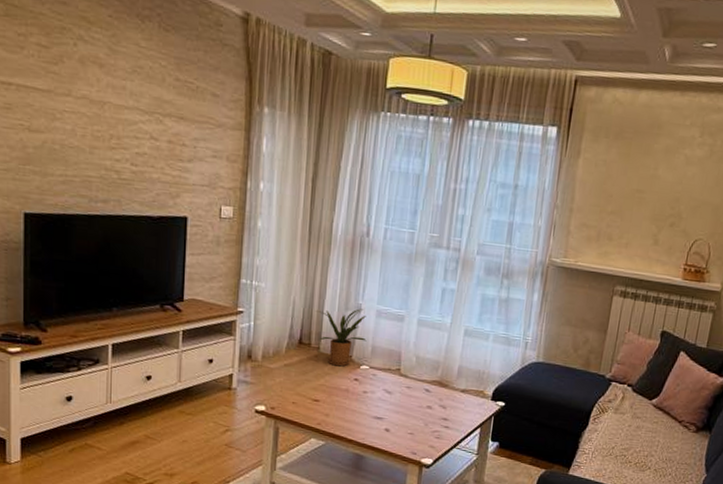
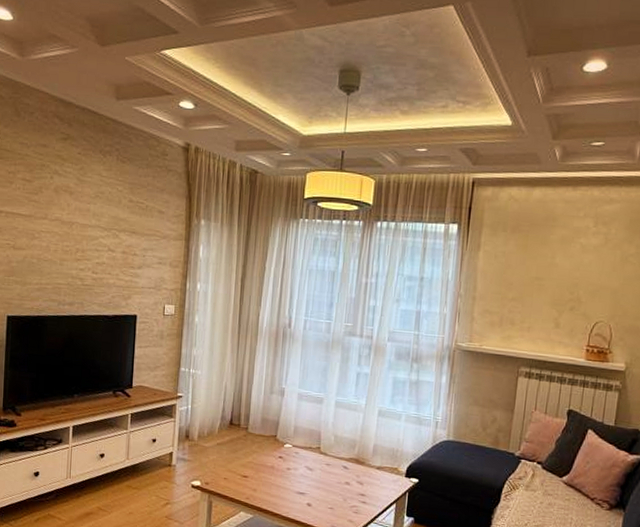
house plant: present [315,308,367,367] -> none [244,392,290,445]

